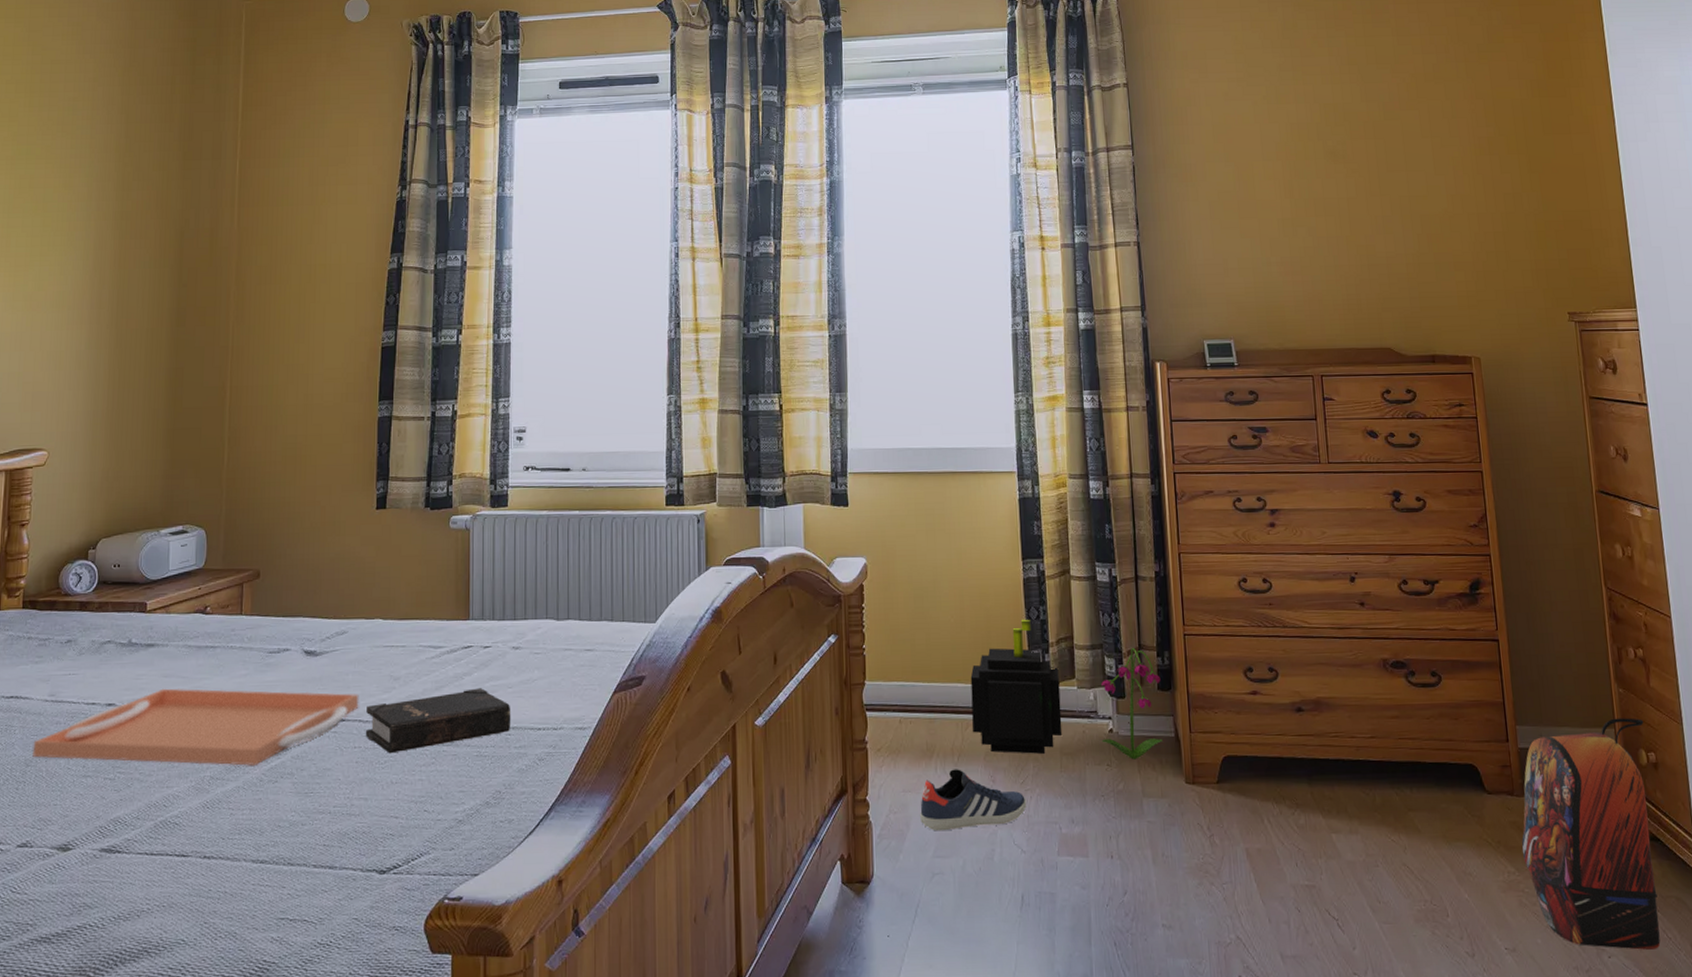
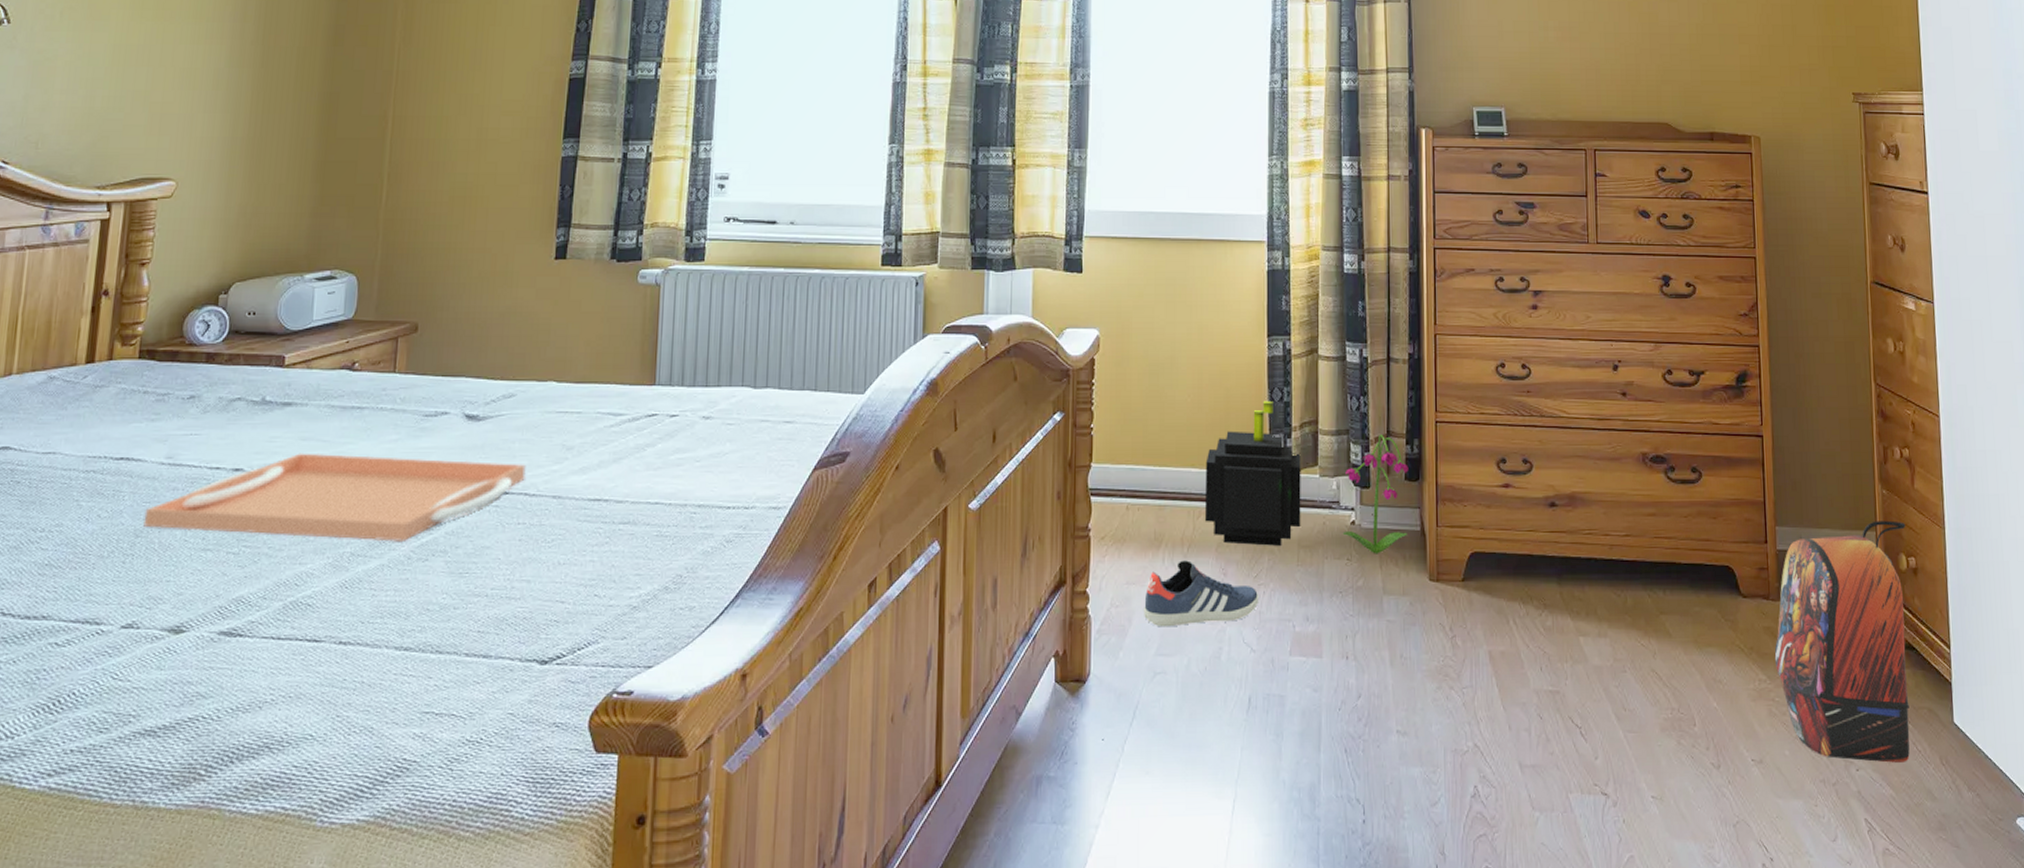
hardback book: present [365,688,511,754] -> none [530,461,698,531]

